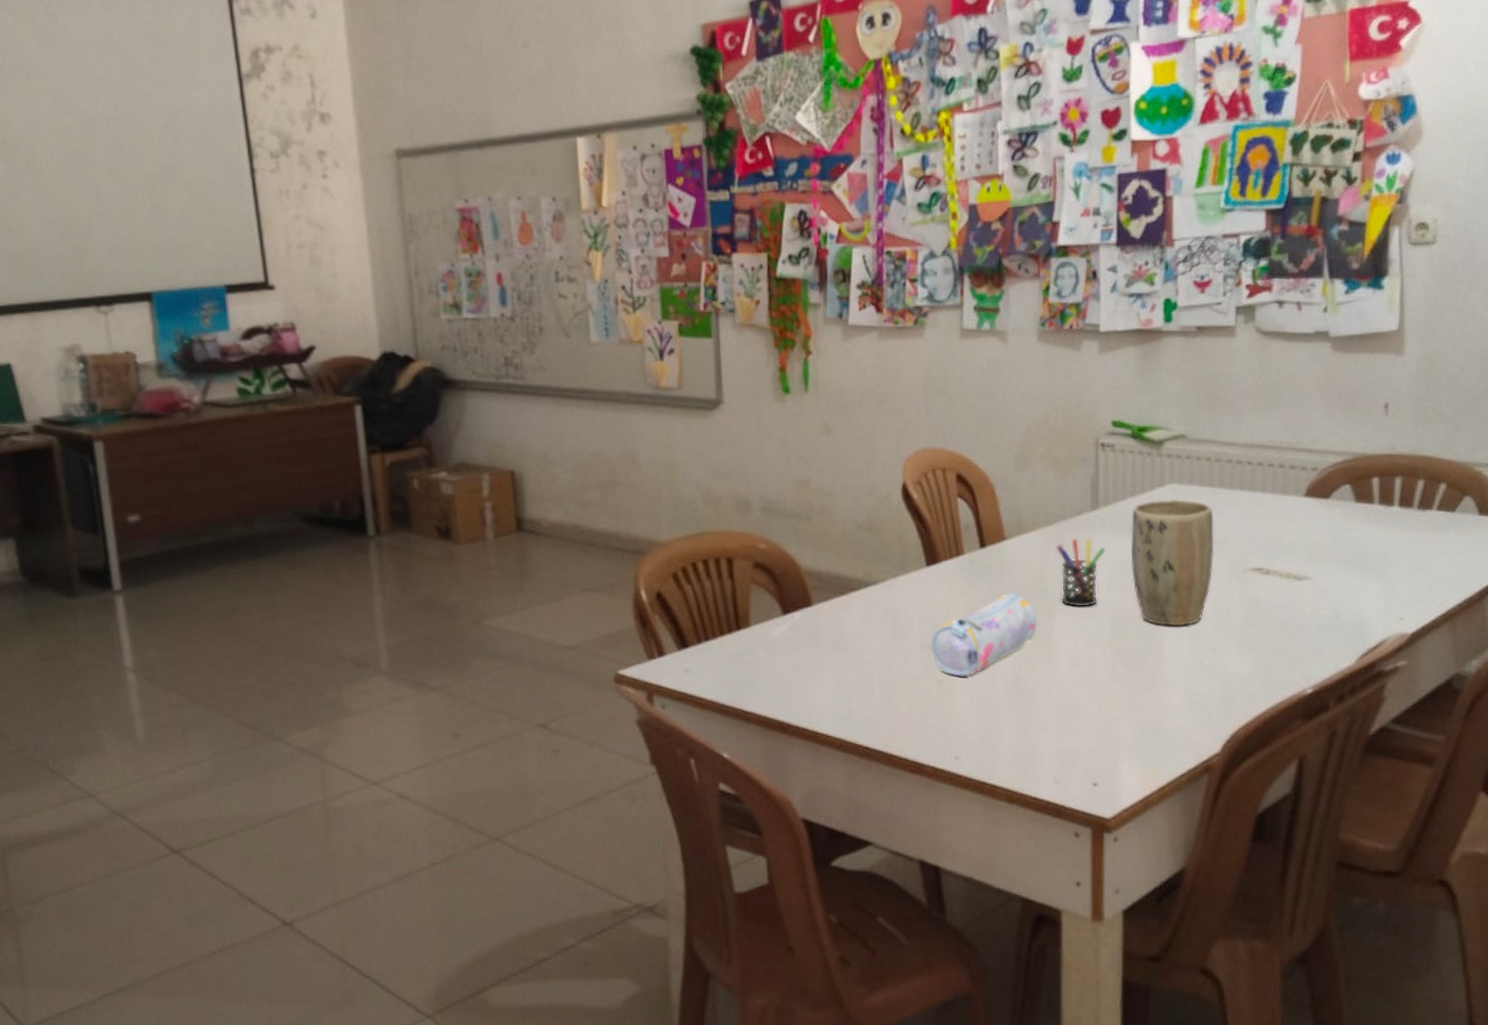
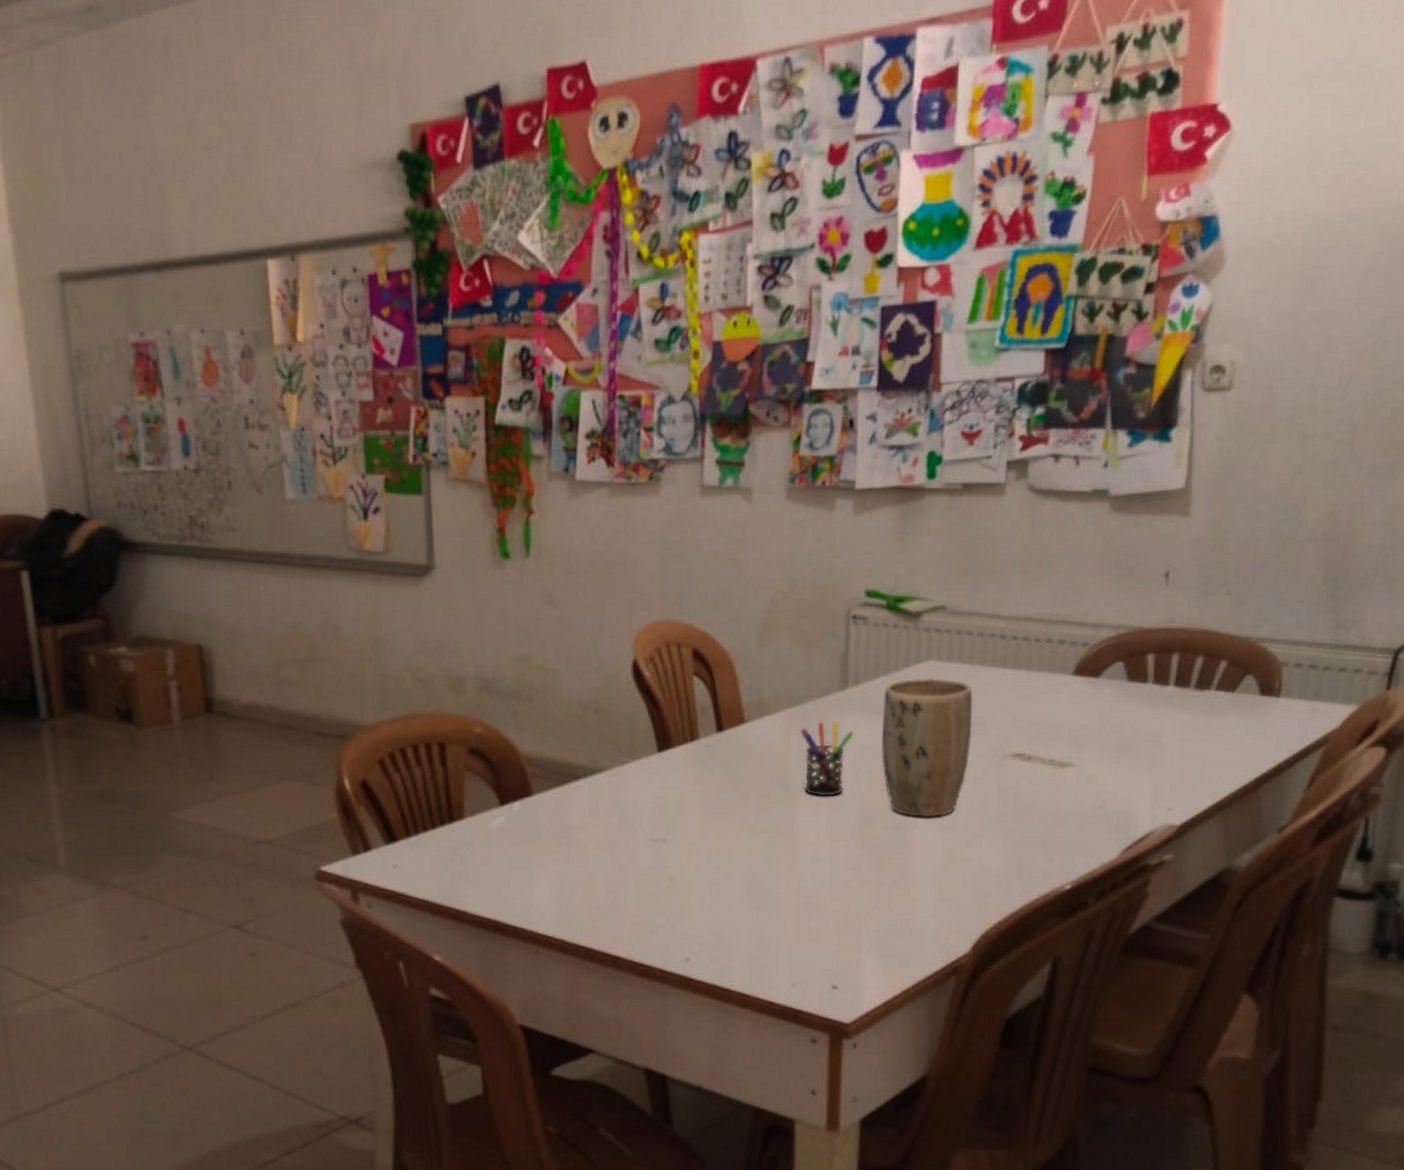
pencil case: present [931,592,1038,677] -> none [661,780,778,872]

